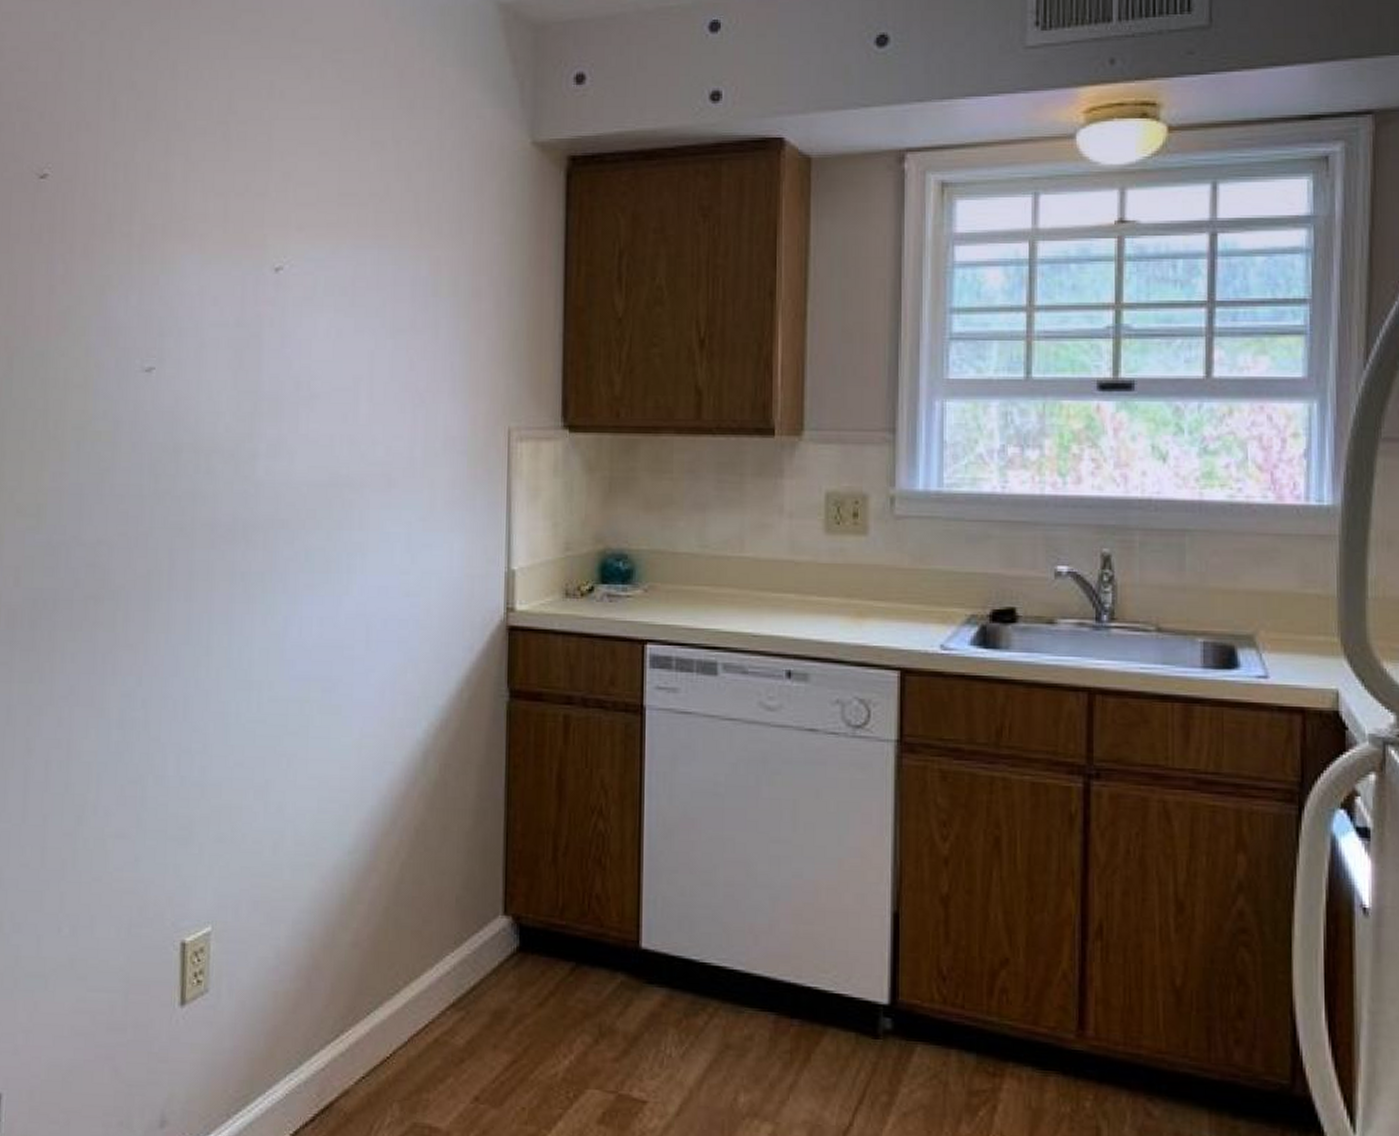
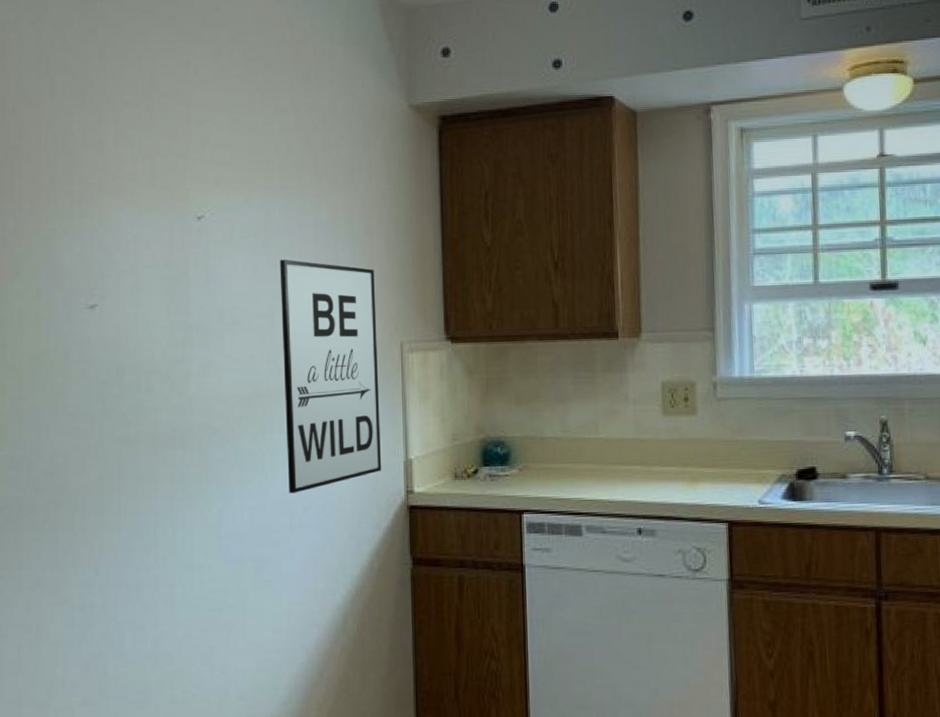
wall art: none [366,323,481,603] -> present [279,260,382,493]

